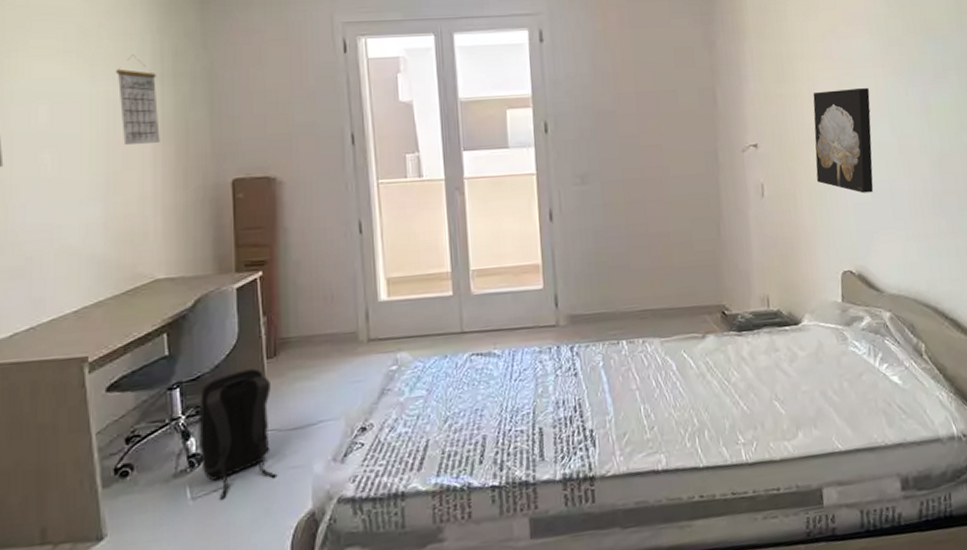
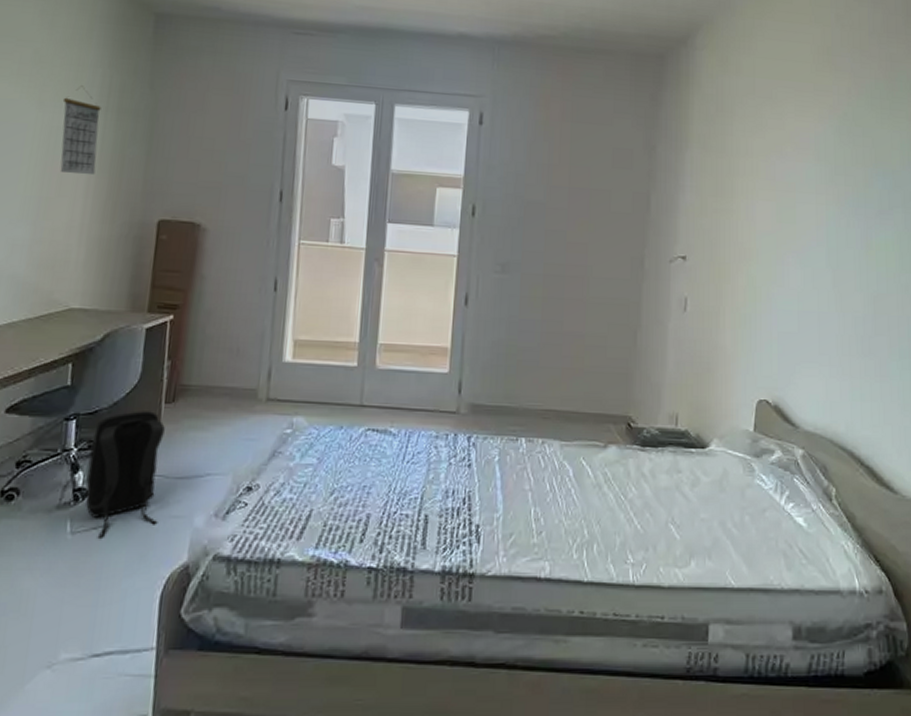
wall art: present [813,87,874,194] -> none [744,211,809,323]

